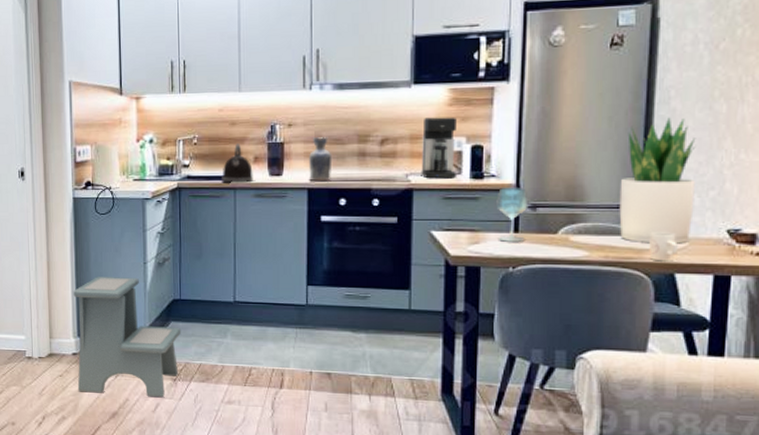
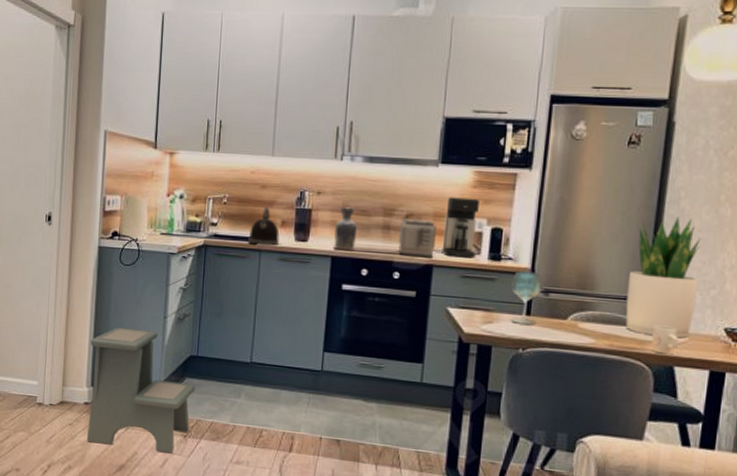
toaster: none [375,143,413,182] -> present [398,219,436,258]

